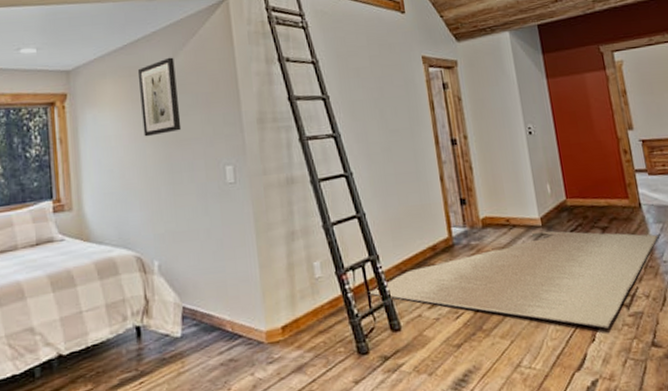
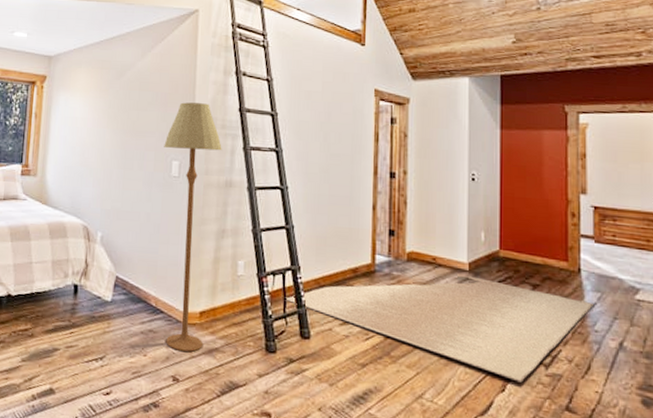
wall art: present [137,57,182,137] -> none [106,57,142,124]
floor lamp: none [213,97,291,376] -> present [164,102,222,352]

